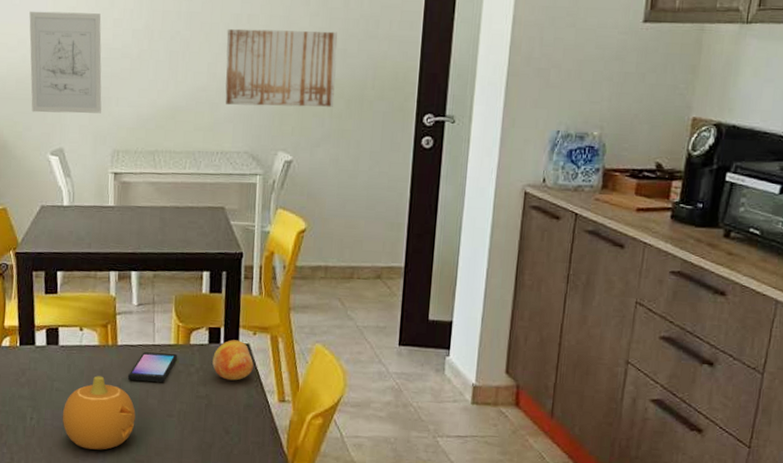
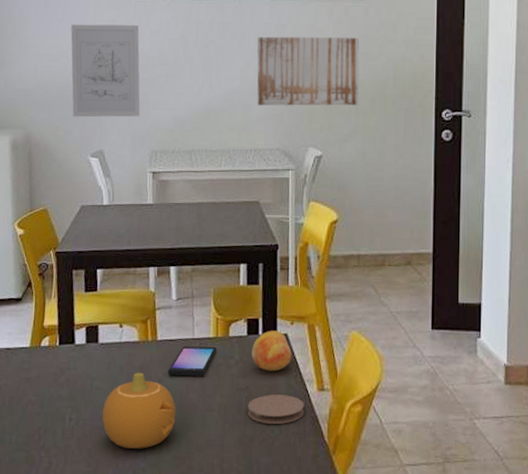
coaster: none [207,403,265,433] -> present [247,394,304,424]

